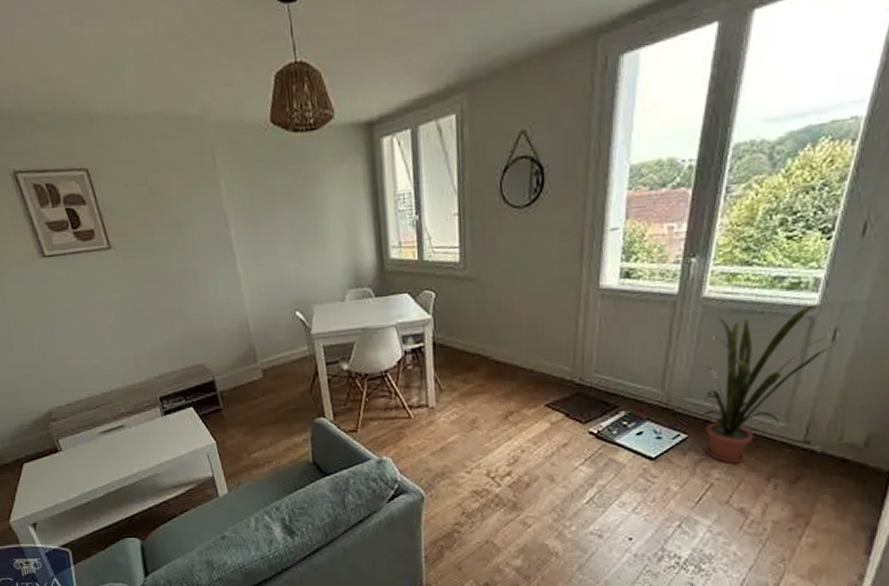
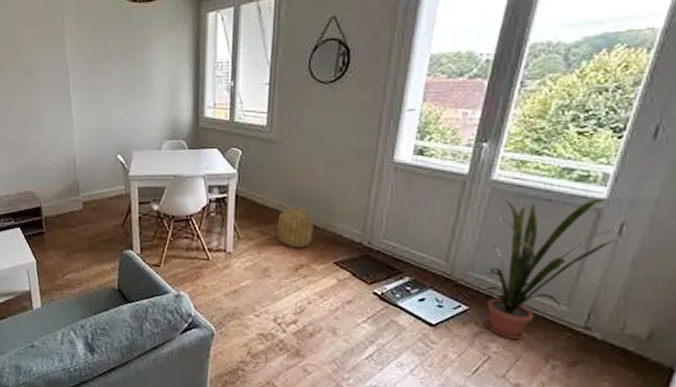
basket: none [481,349,520,394] -> present [277,207,314,248]

